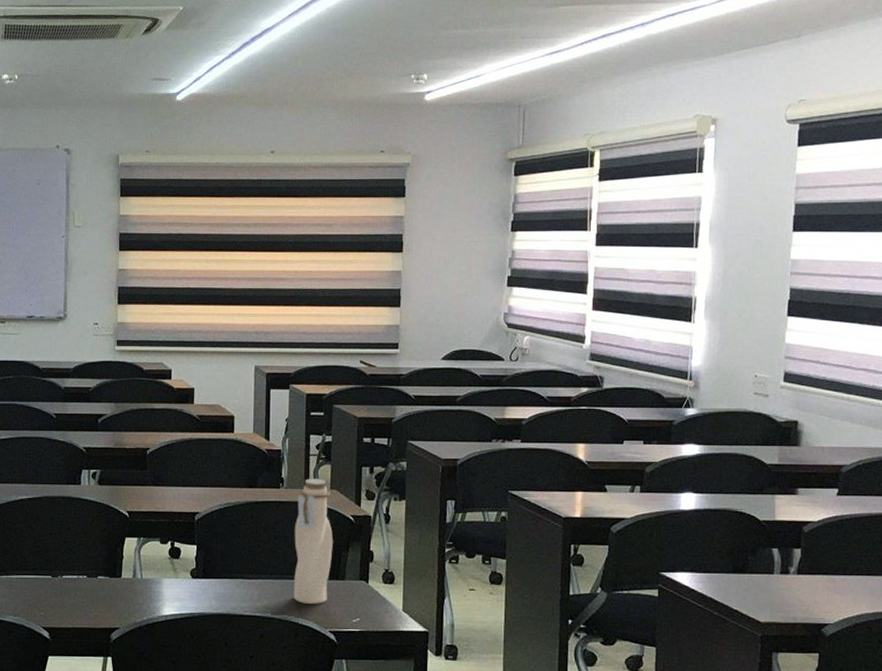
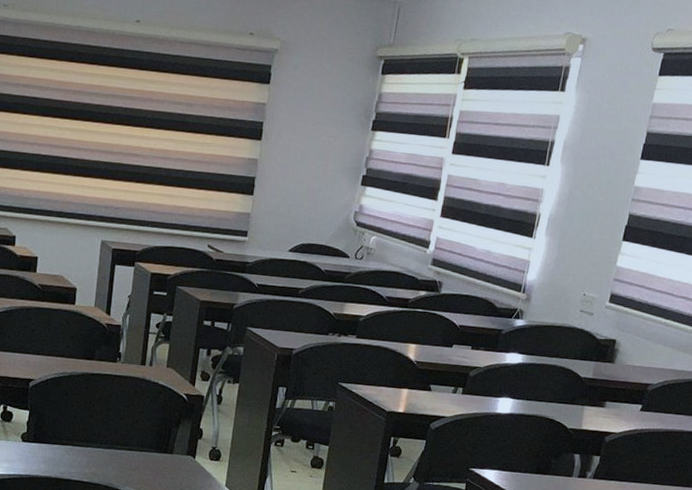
water bottle: present [293,478,333,604] -> none [121,355,167,475]

